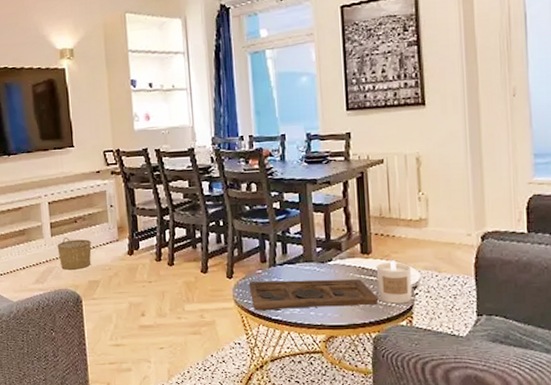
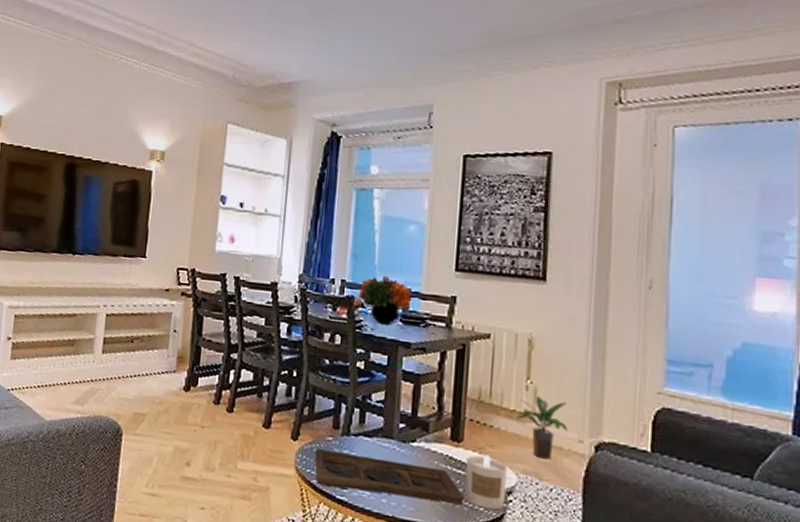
basket: present [57,238,92,270] -> none [106,357,145,397]
flower arrangement: none [266,125,313,168] -> present [359,275,412,325]
potted plant: none [413,204,457,255] -> present [516,395,568,460]

